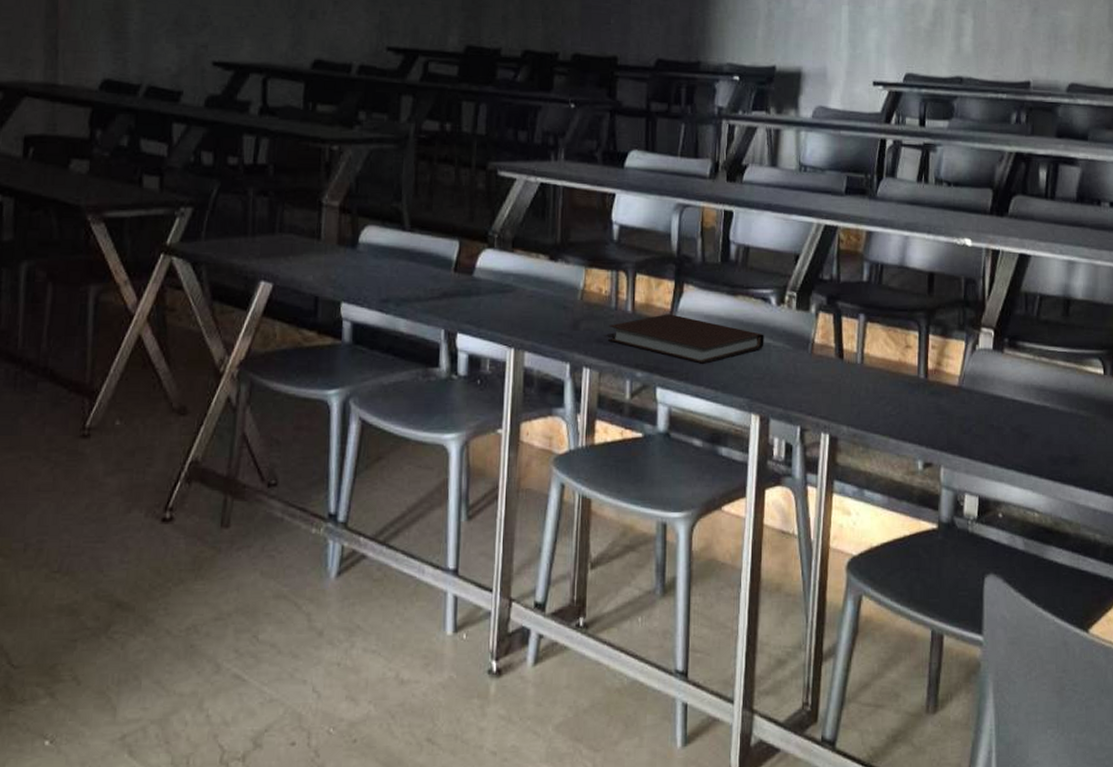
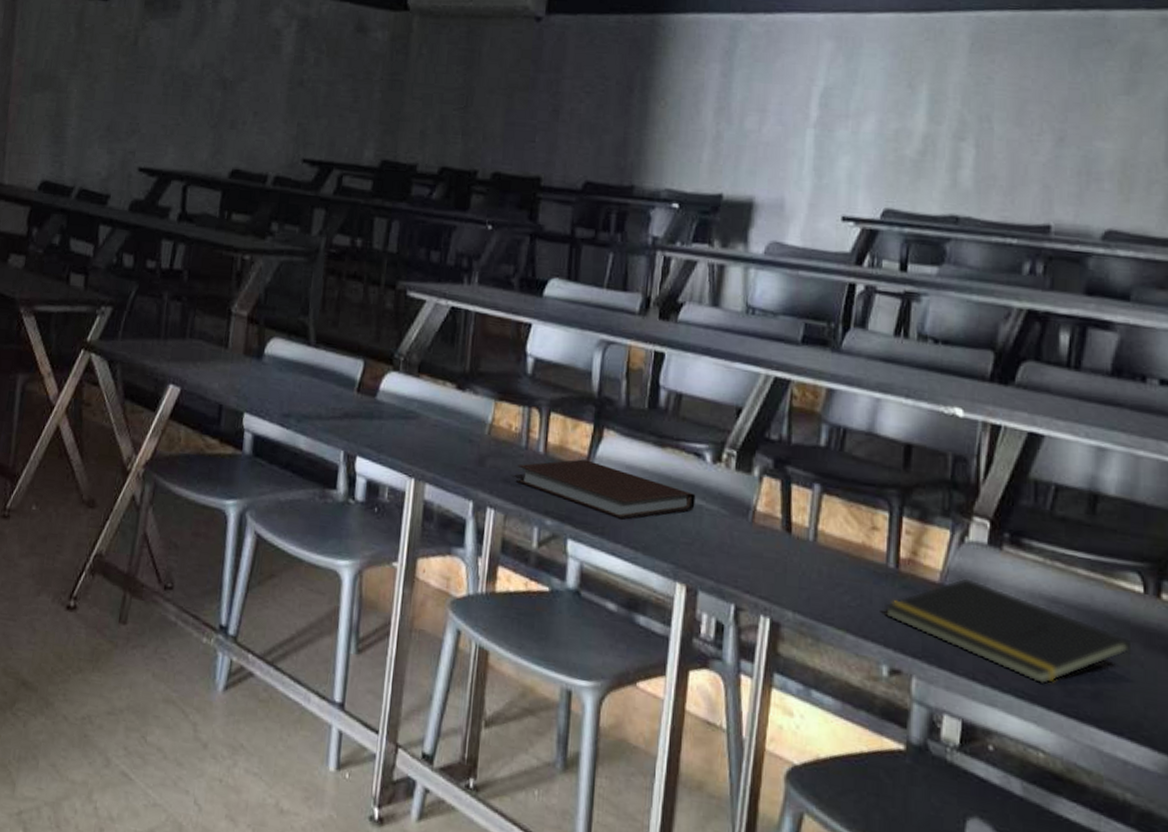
notepad: none [918,379,1097,458] -> present [884,577,1132,685]

